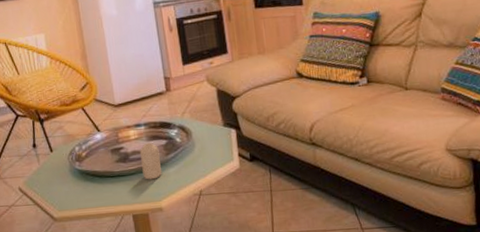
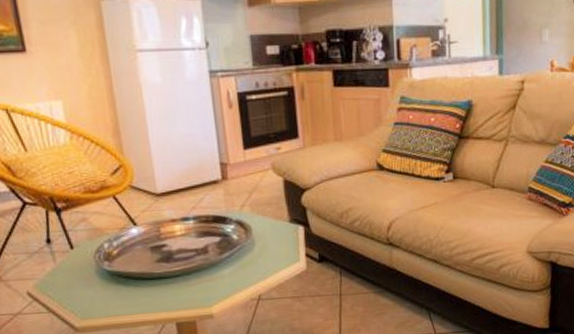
candle: present [139,142,162,180] -> none [186,239,214,283]

